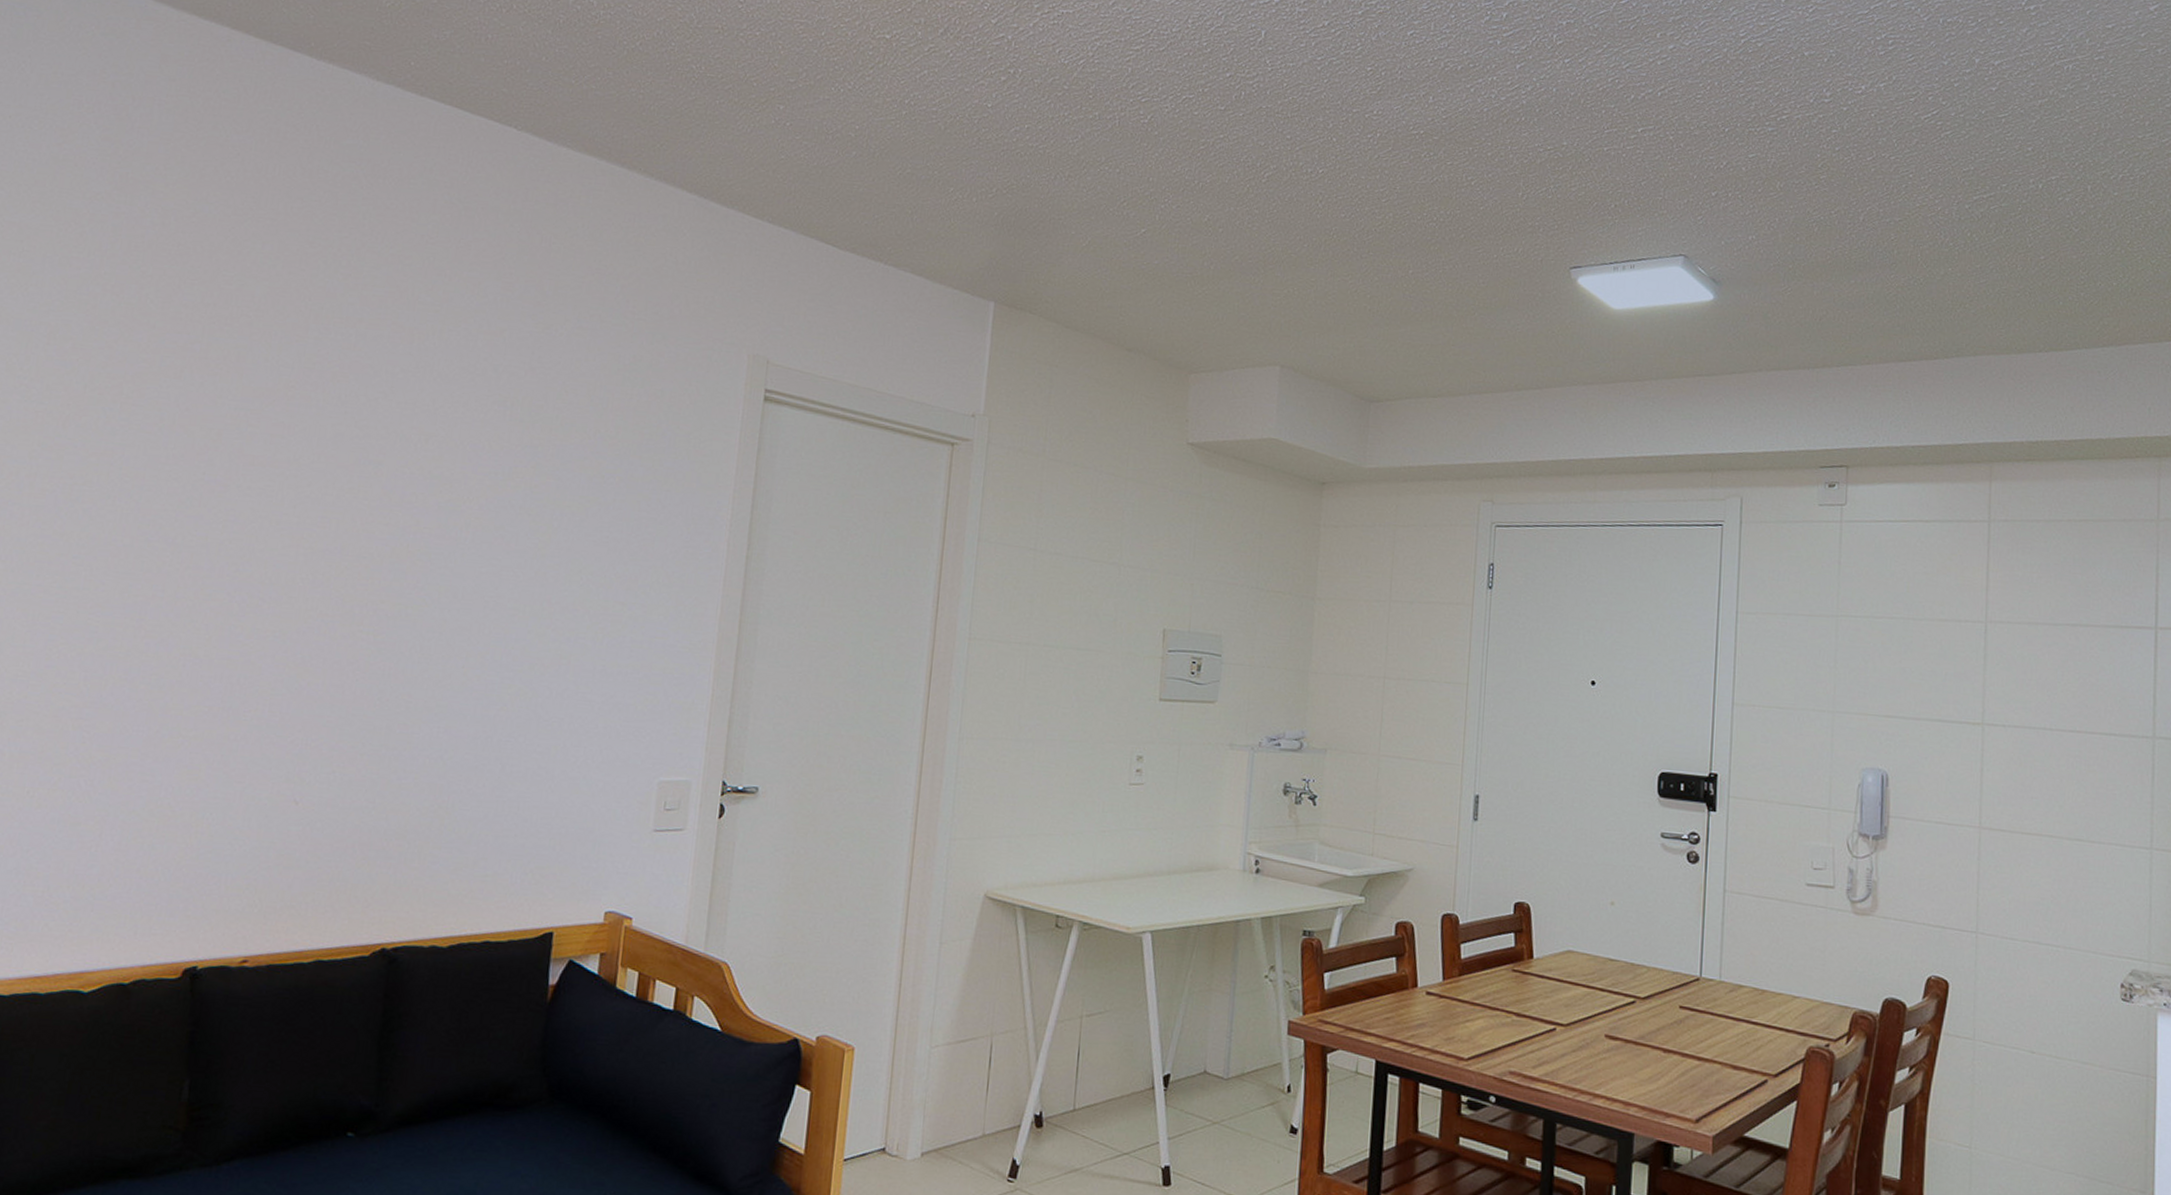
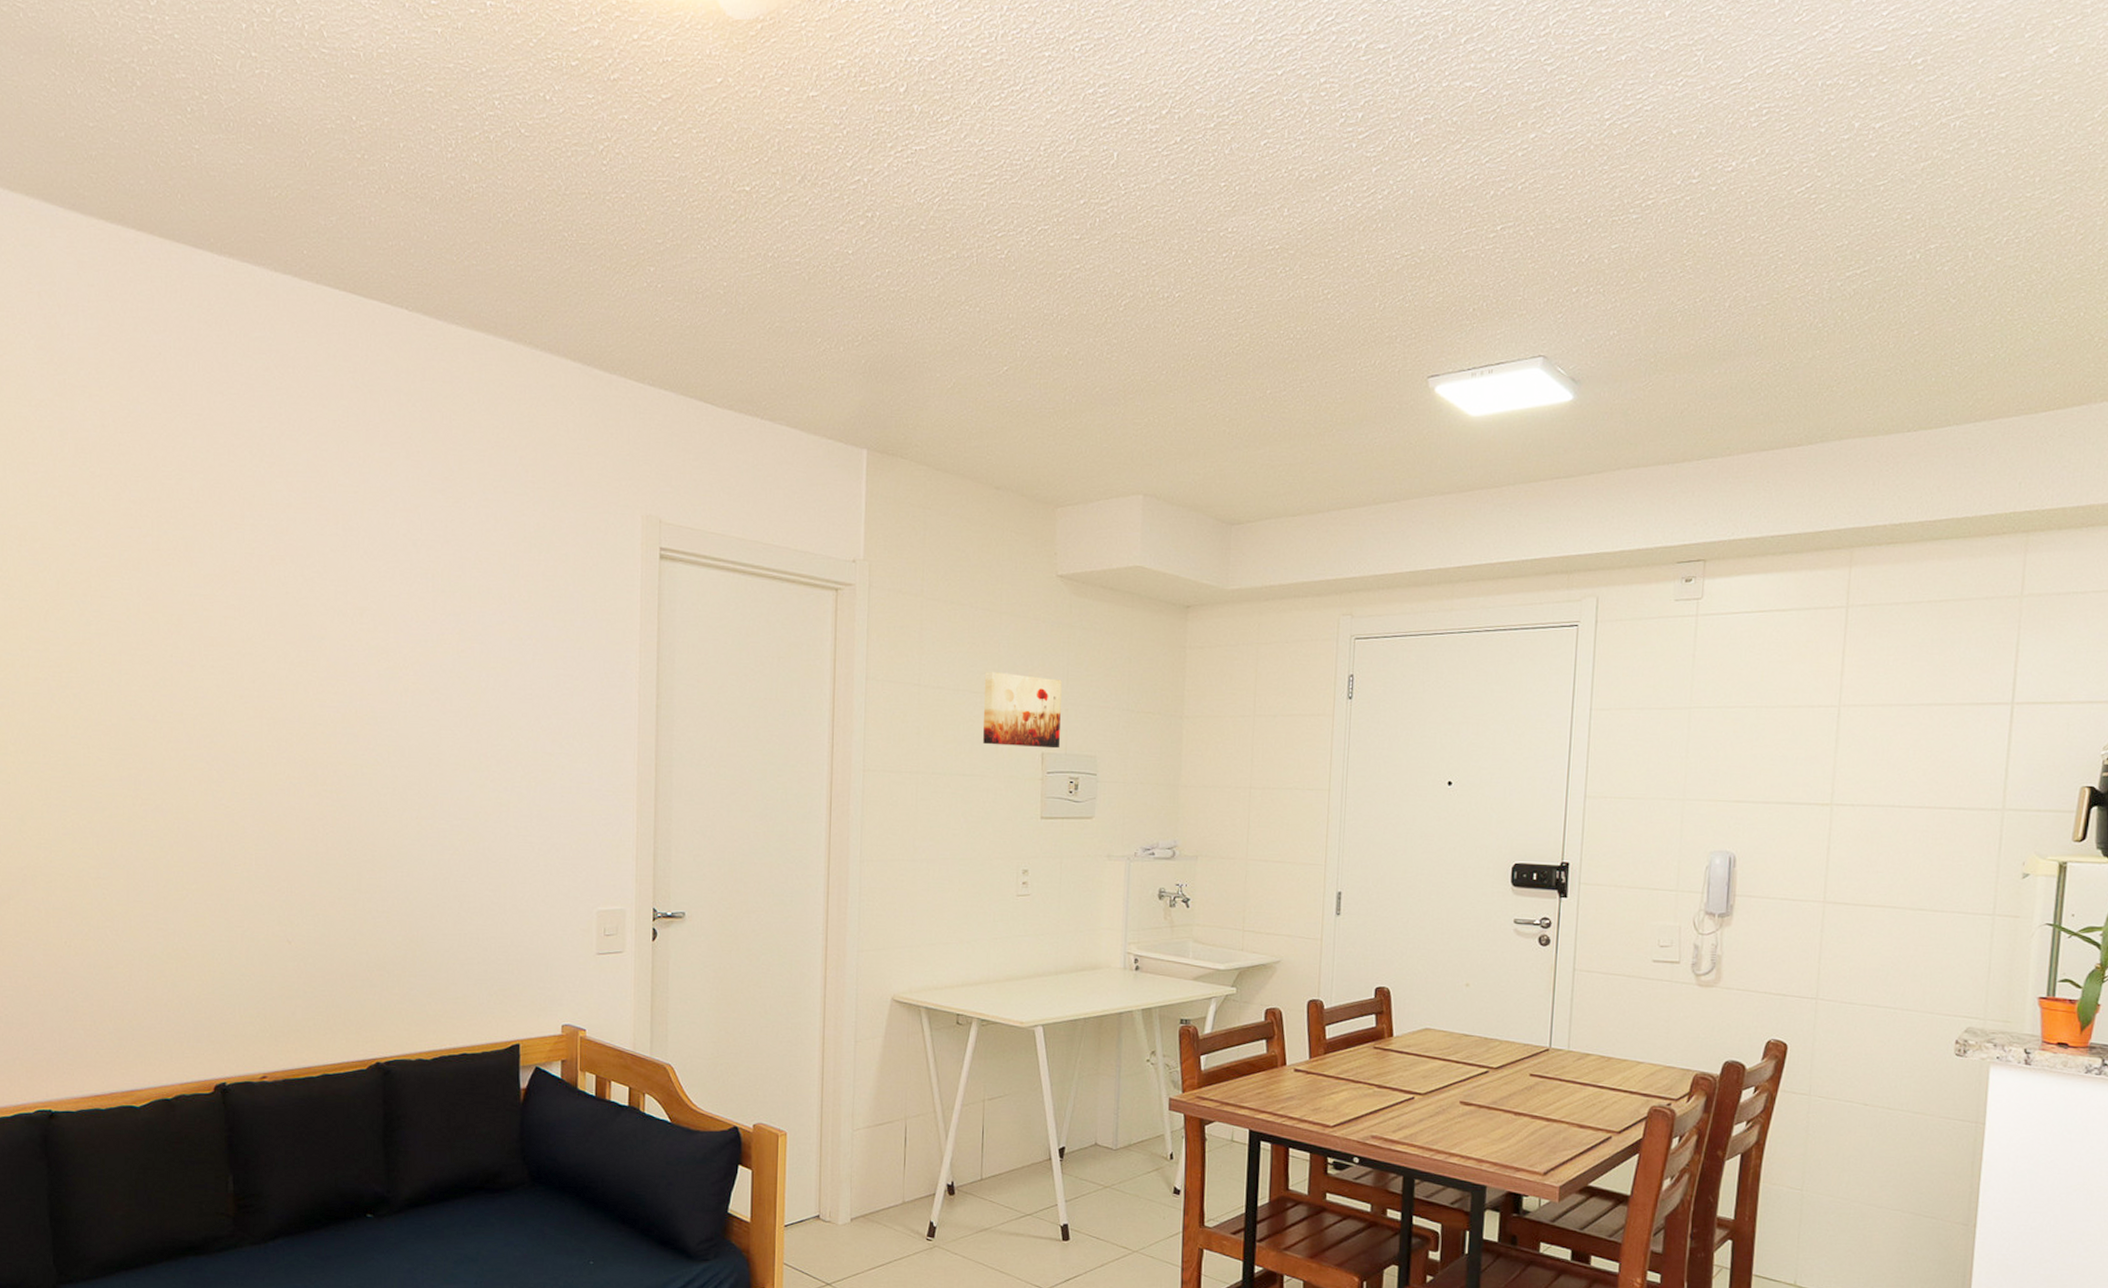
wall art: none [1101,539,1188,626] -> present [983,671,1062,749]

